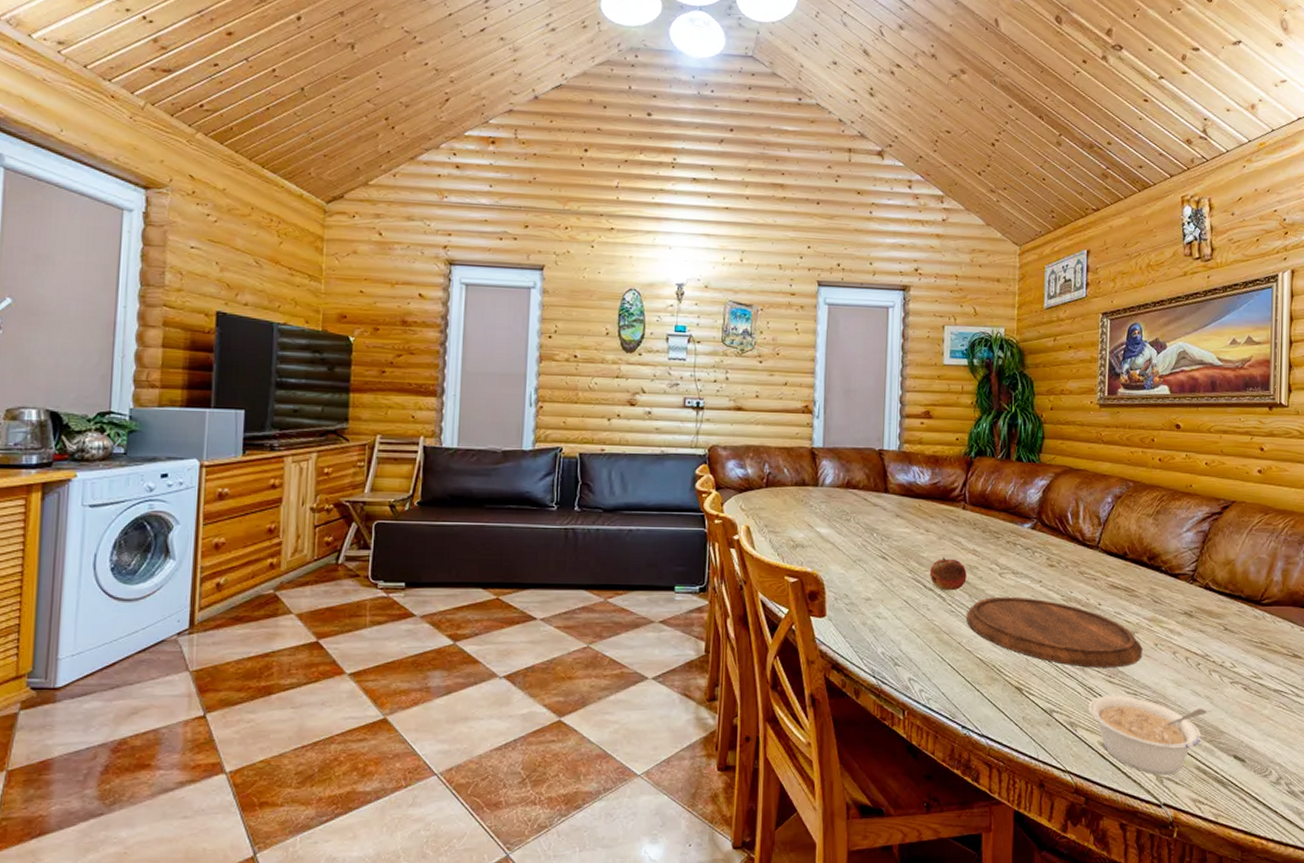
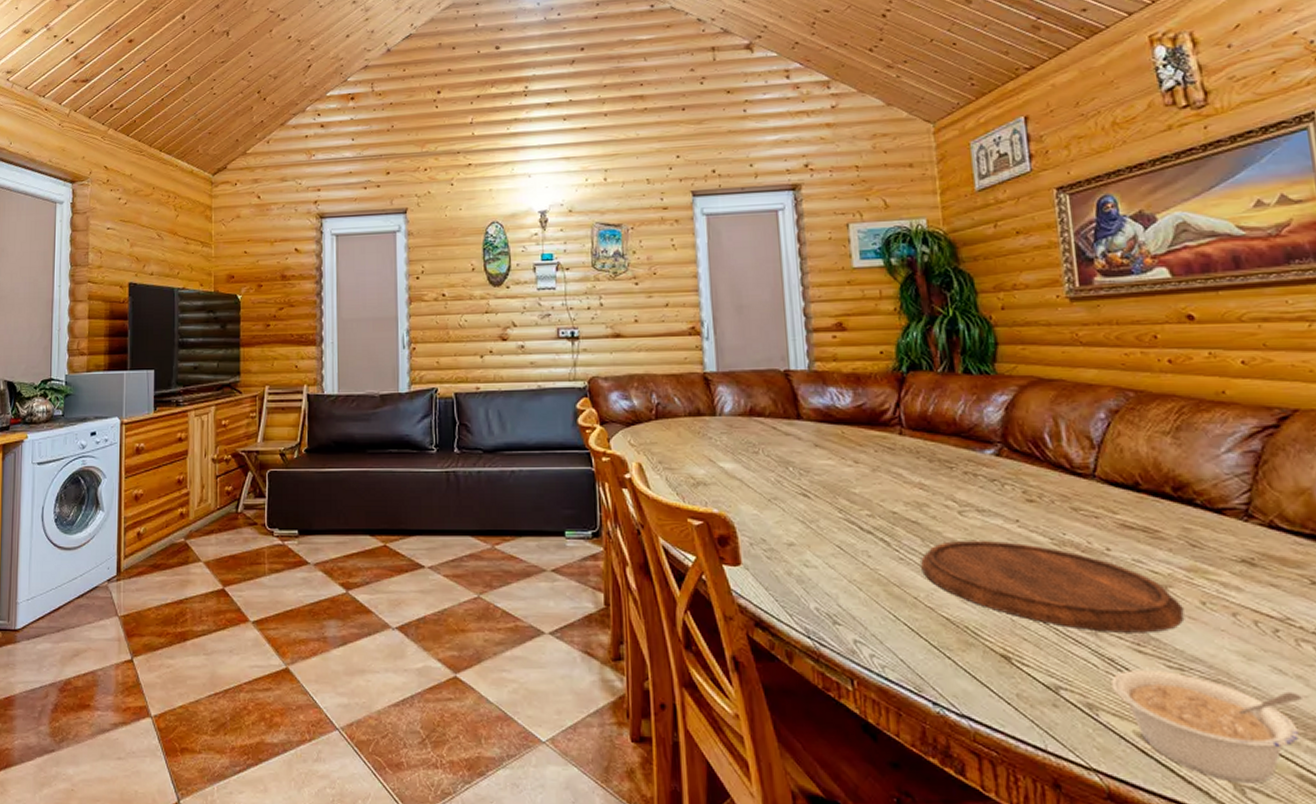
fruit: present [929,557,967,591] -> none [865,493,916,534]

